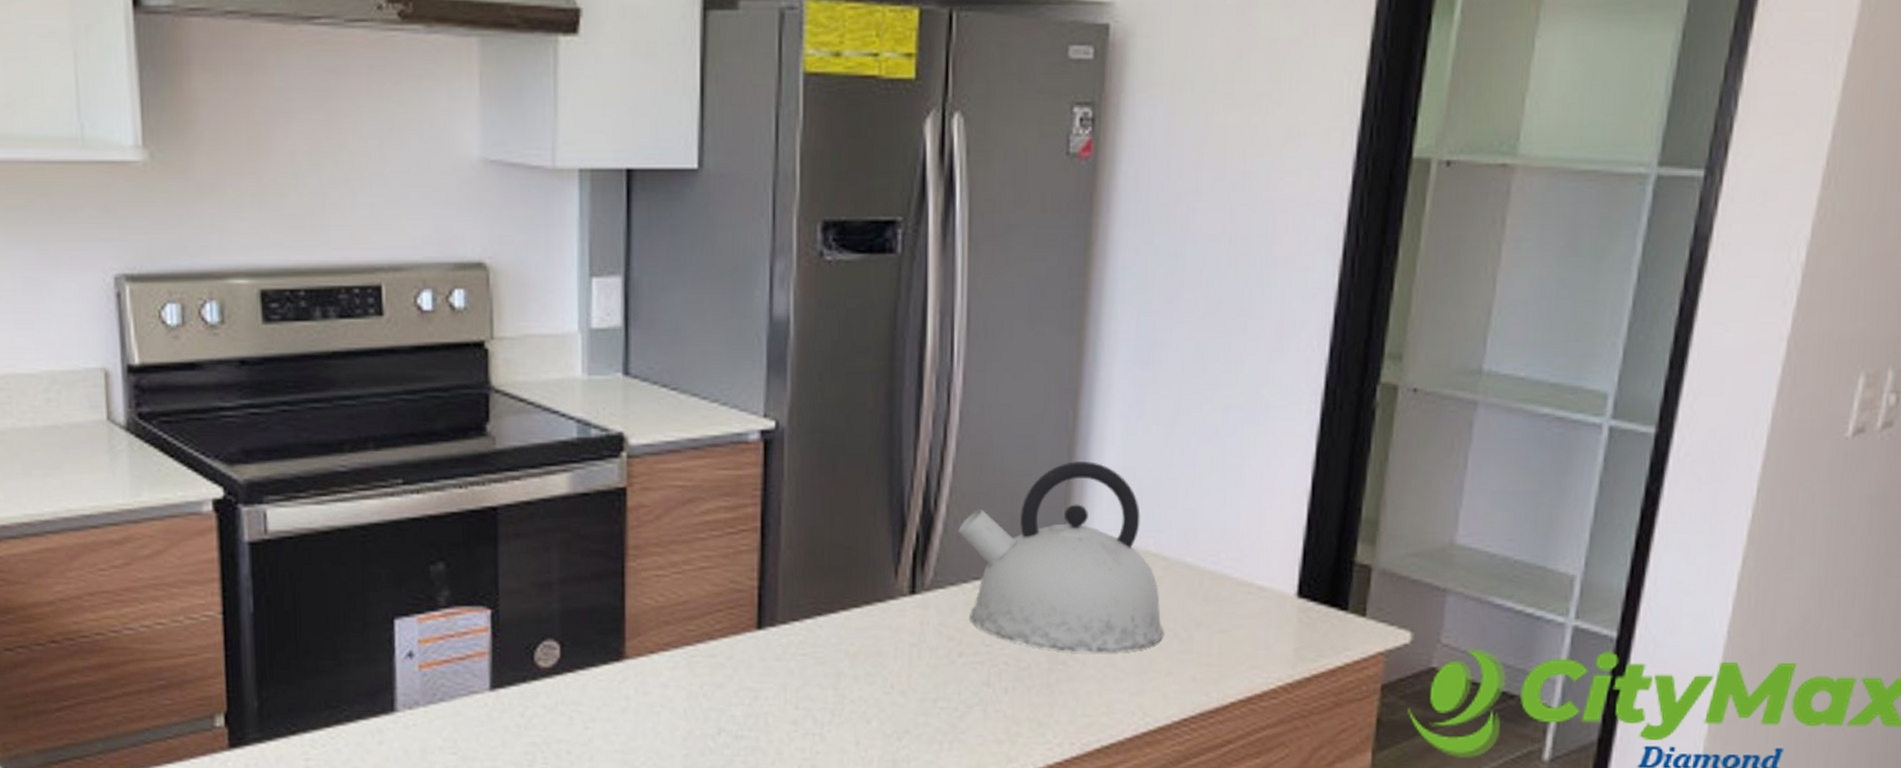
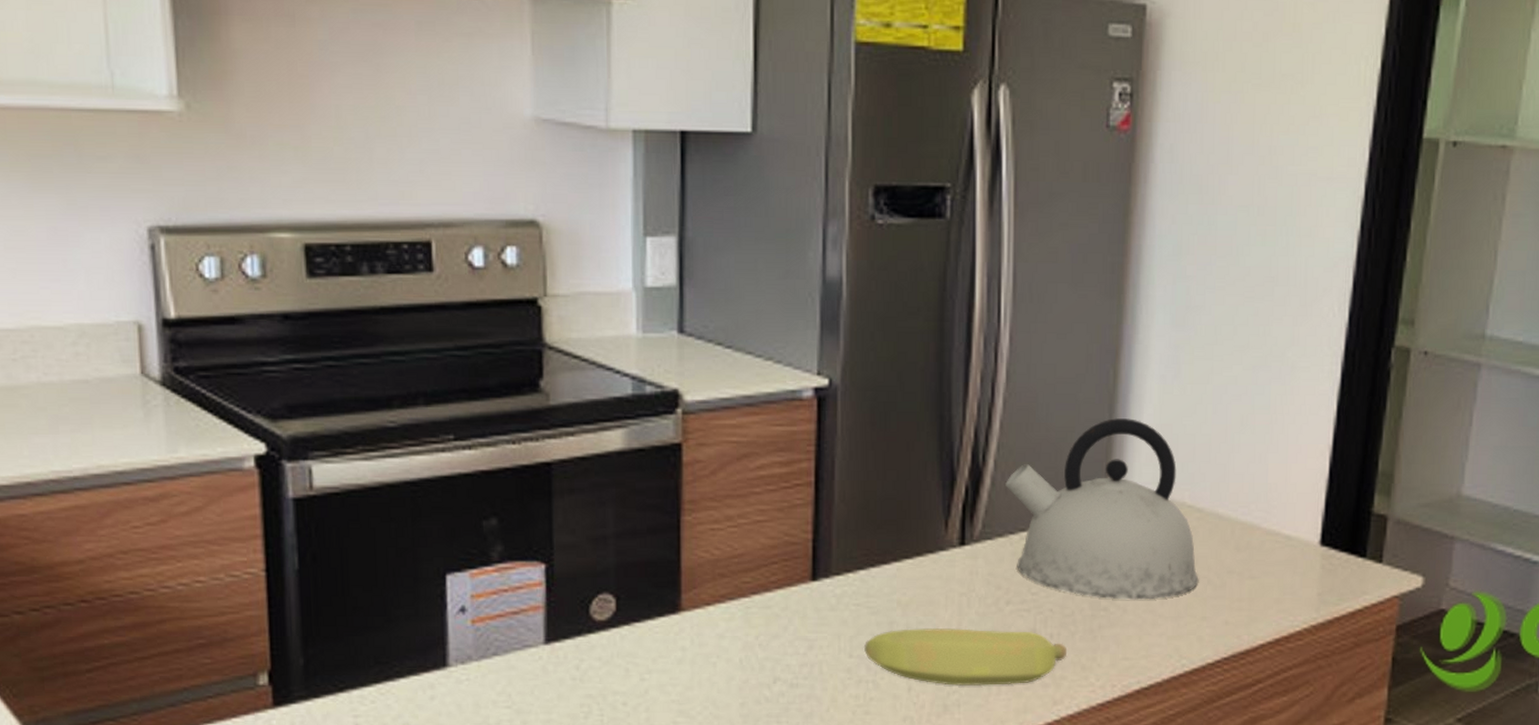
banana: none [810,679,1022,741] -> present [863,627,1066,686]

